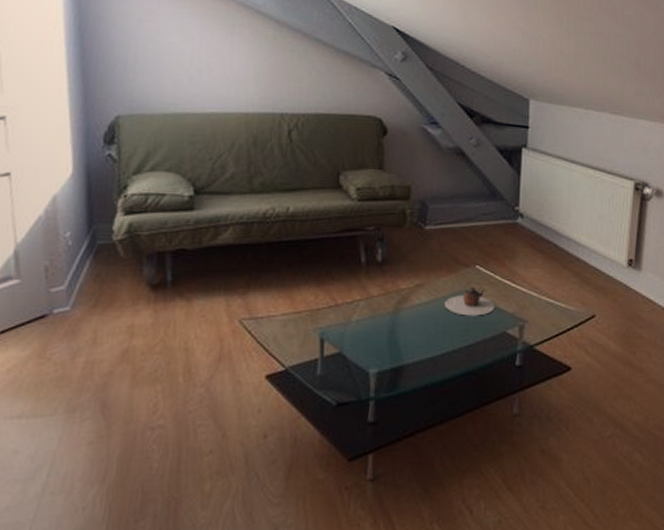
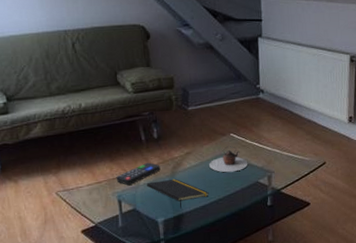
remote control: none [321,293,381,319] -> present [116,162,161,185]
notepad: none [359,317,441,359] -> present [146,178,209,209]

